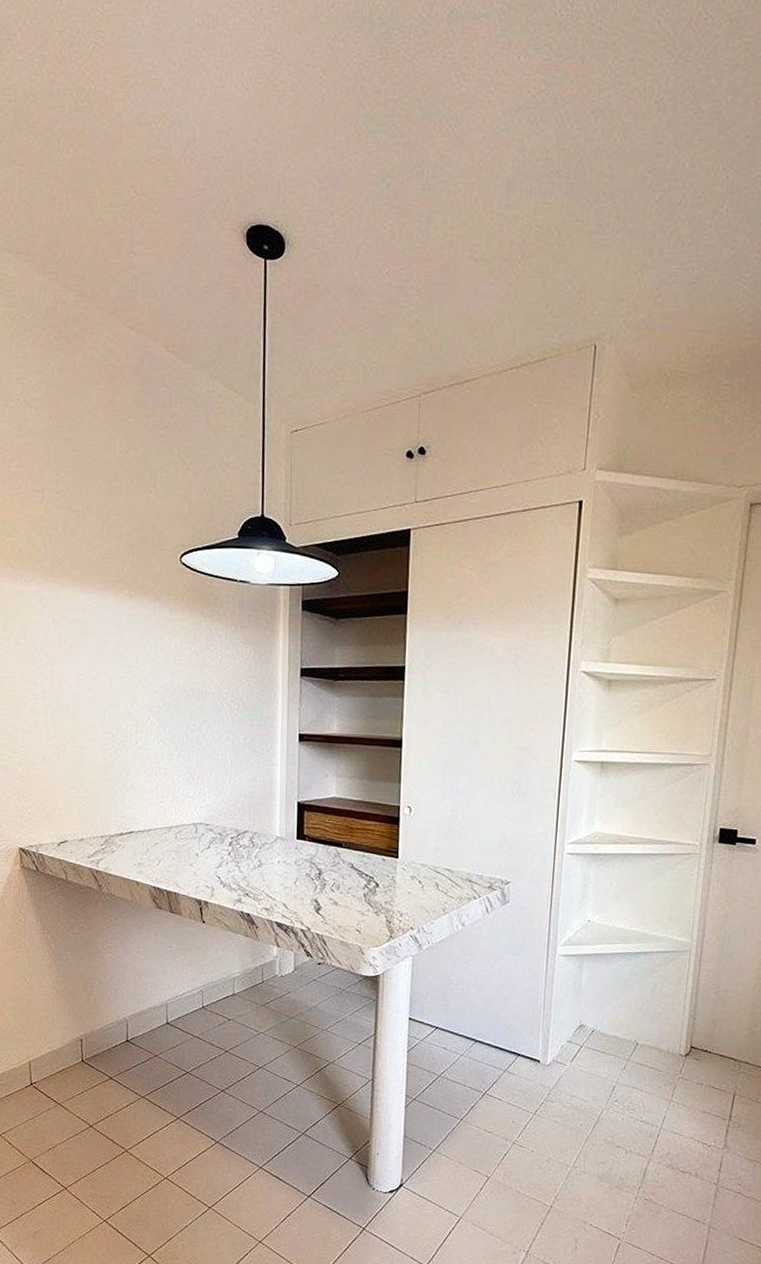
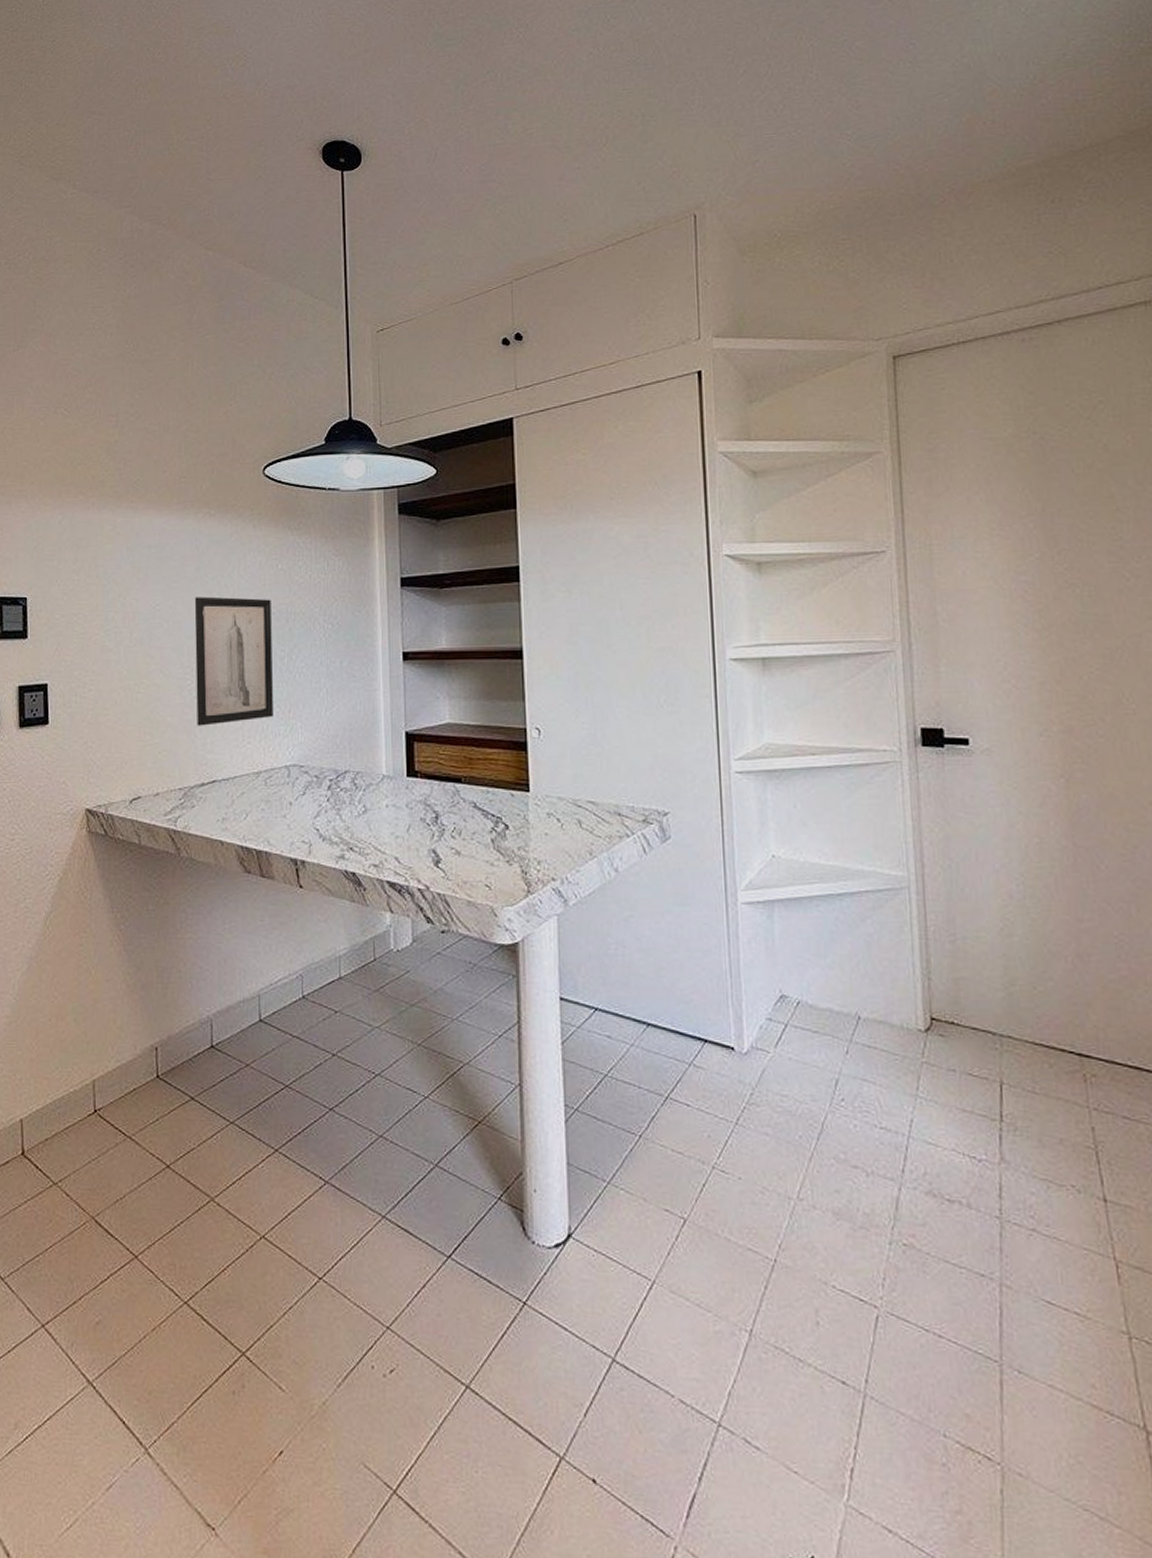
wall art: none [115,670,185,785] -> present [194,596,274,726]

